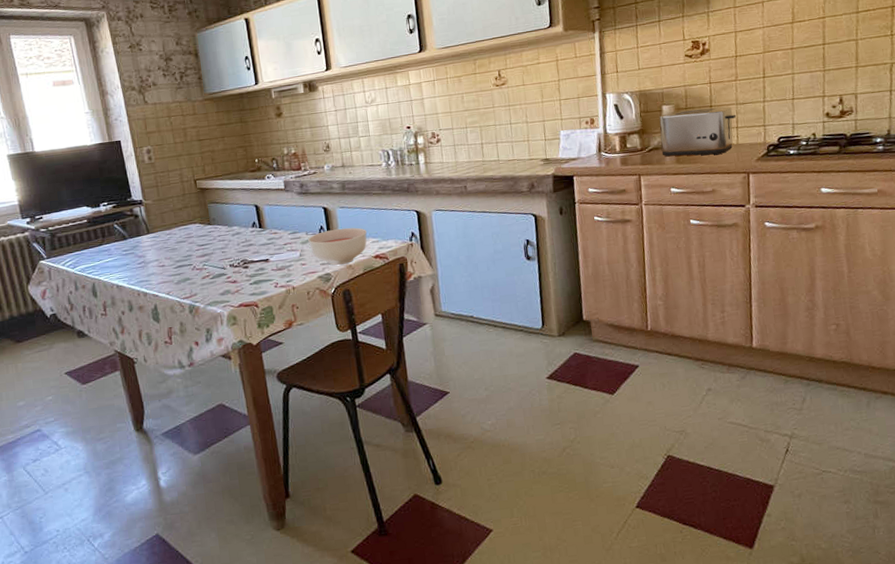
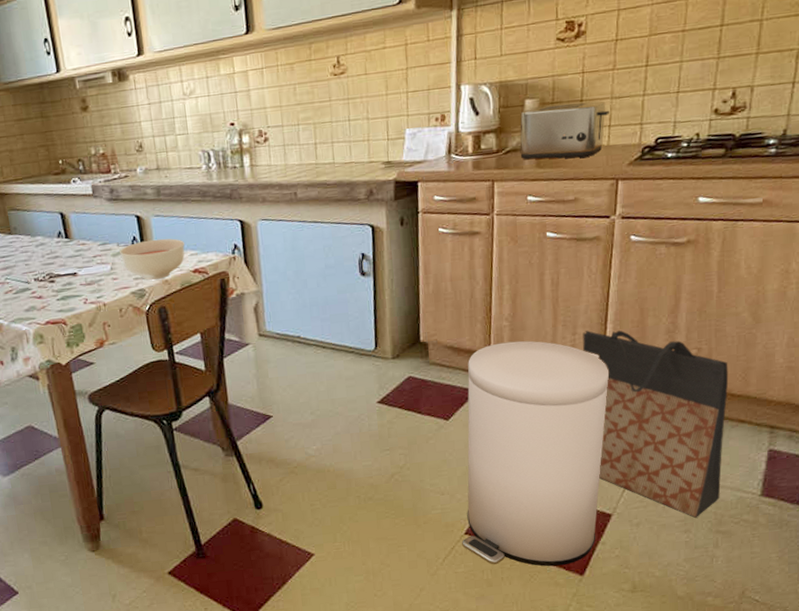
pedal bin: none [628,318,761,540] -> present [462,340,610,567]
bag: none [730,308,874,488] -> present [582,330,729,518]

